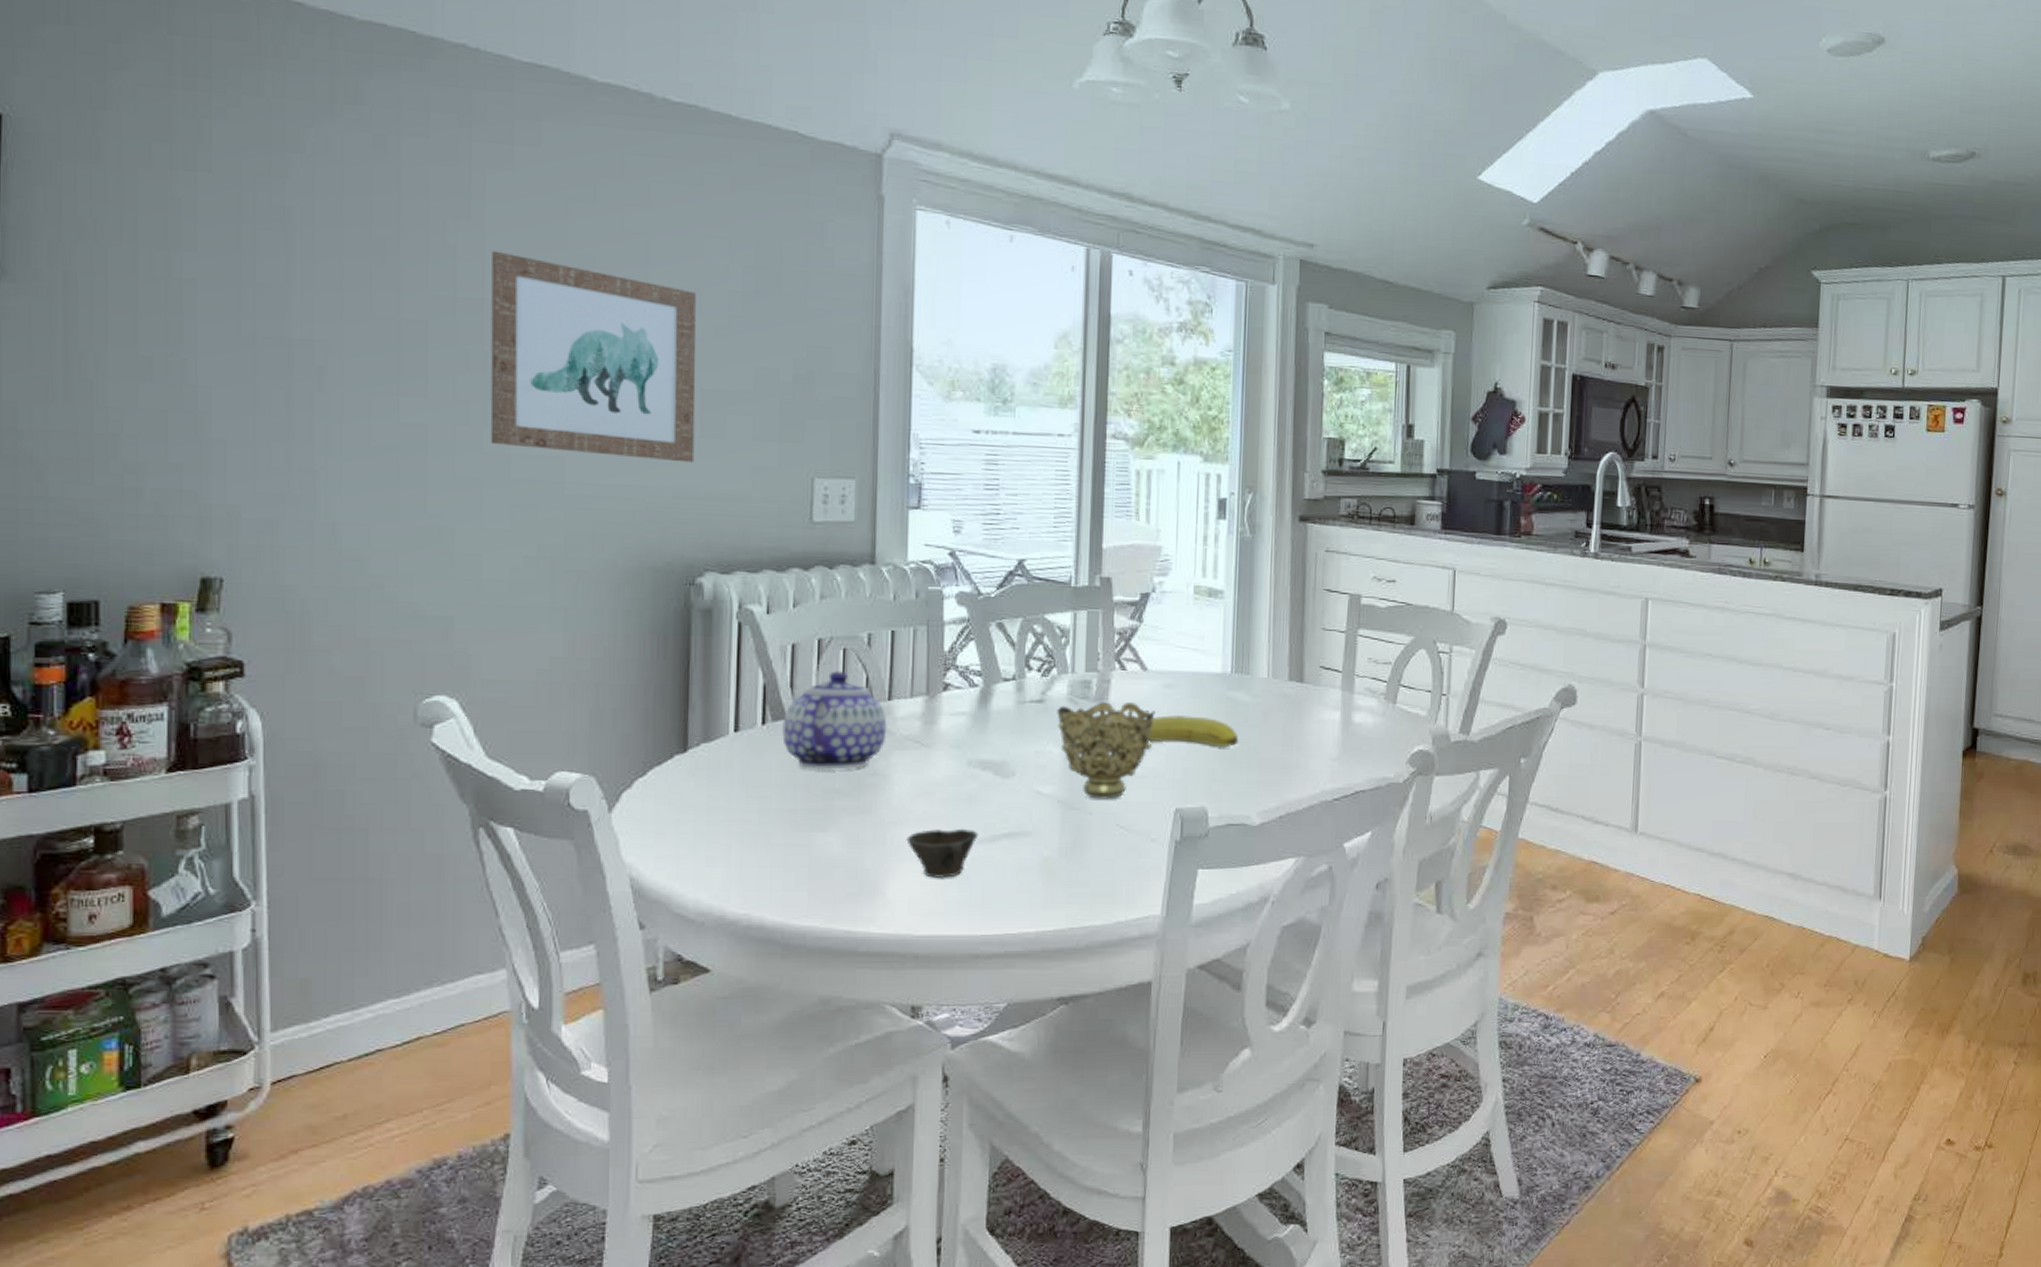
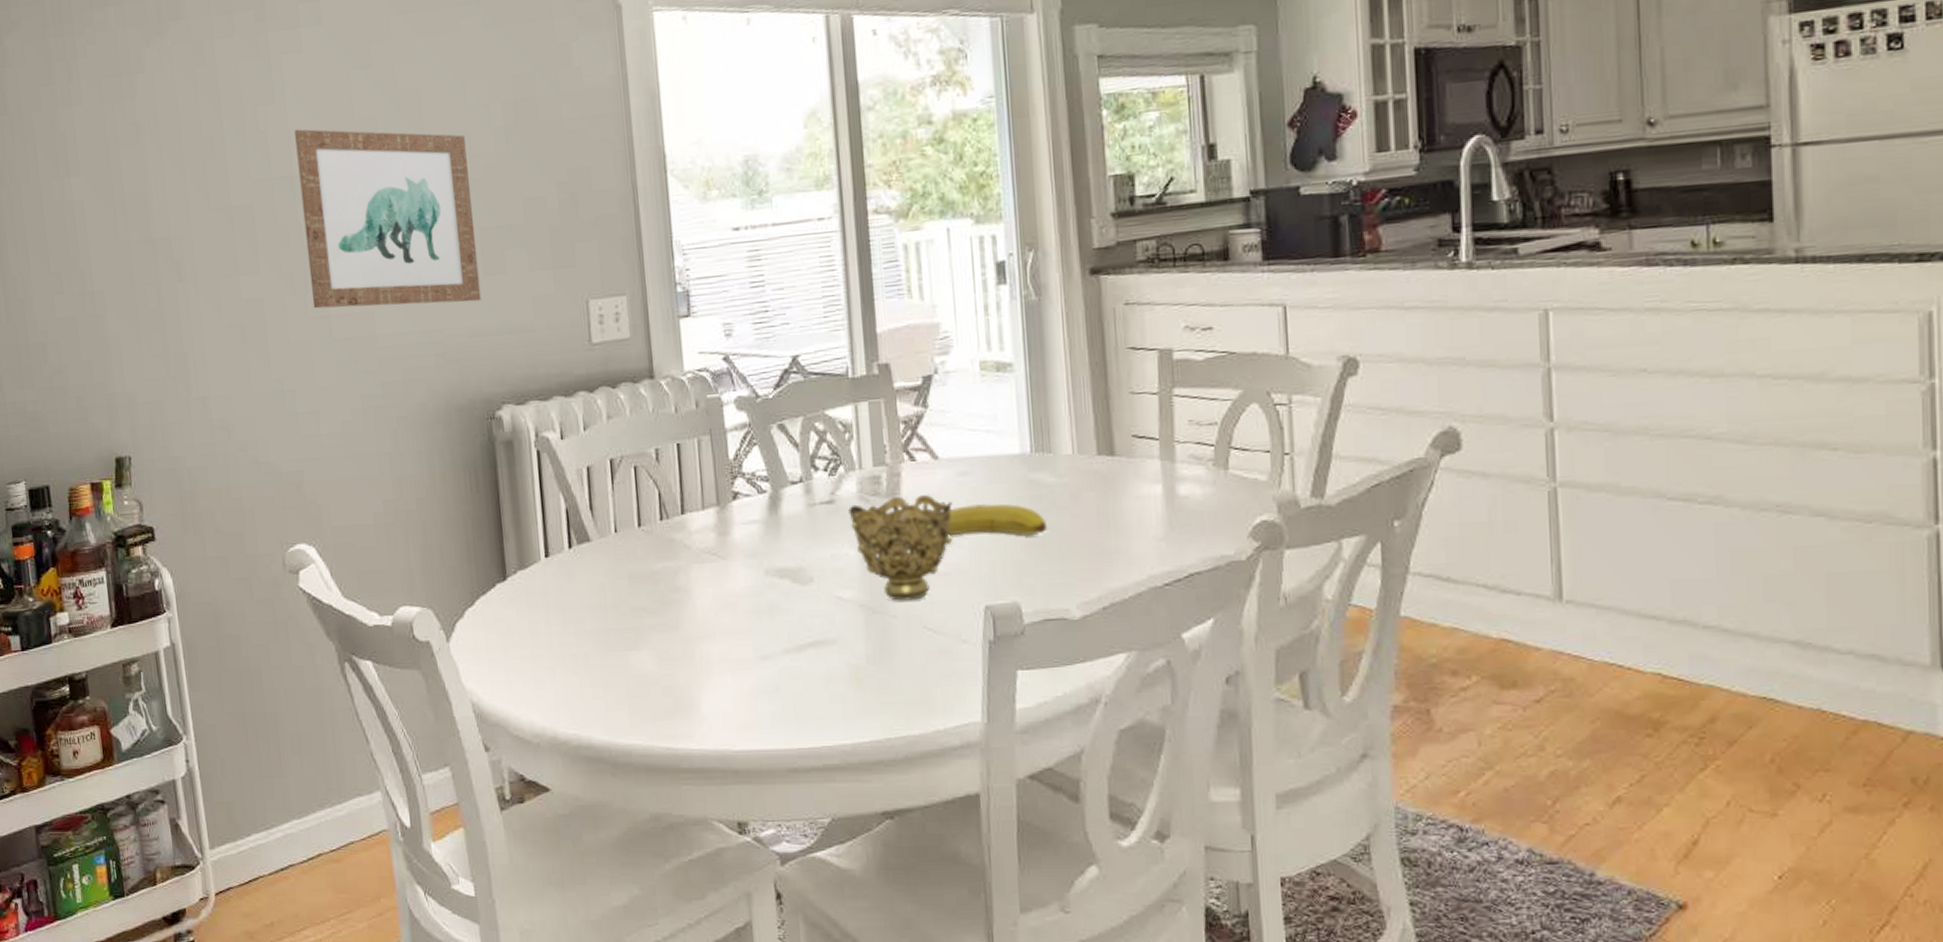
teapot: present [782,671,887,771] -> none [587,489,684,591]
cup: present [906,828,979,879] -> none [714,639,784,693]

